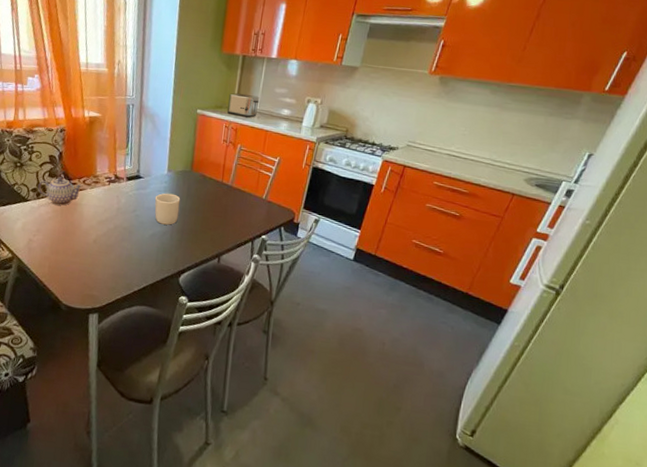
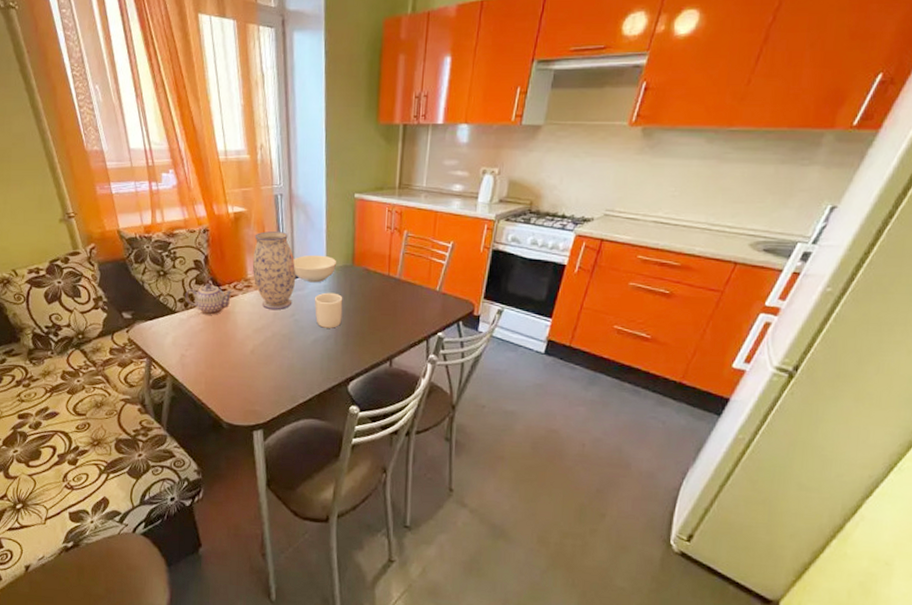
vase: none [101,135,141,206] -> present [252,231,296,310]
bowl: none [138,159,178,184] -> present [293,254,337,283]
toaster: present [226,92,260,118] -> none [388,170,426,199]

